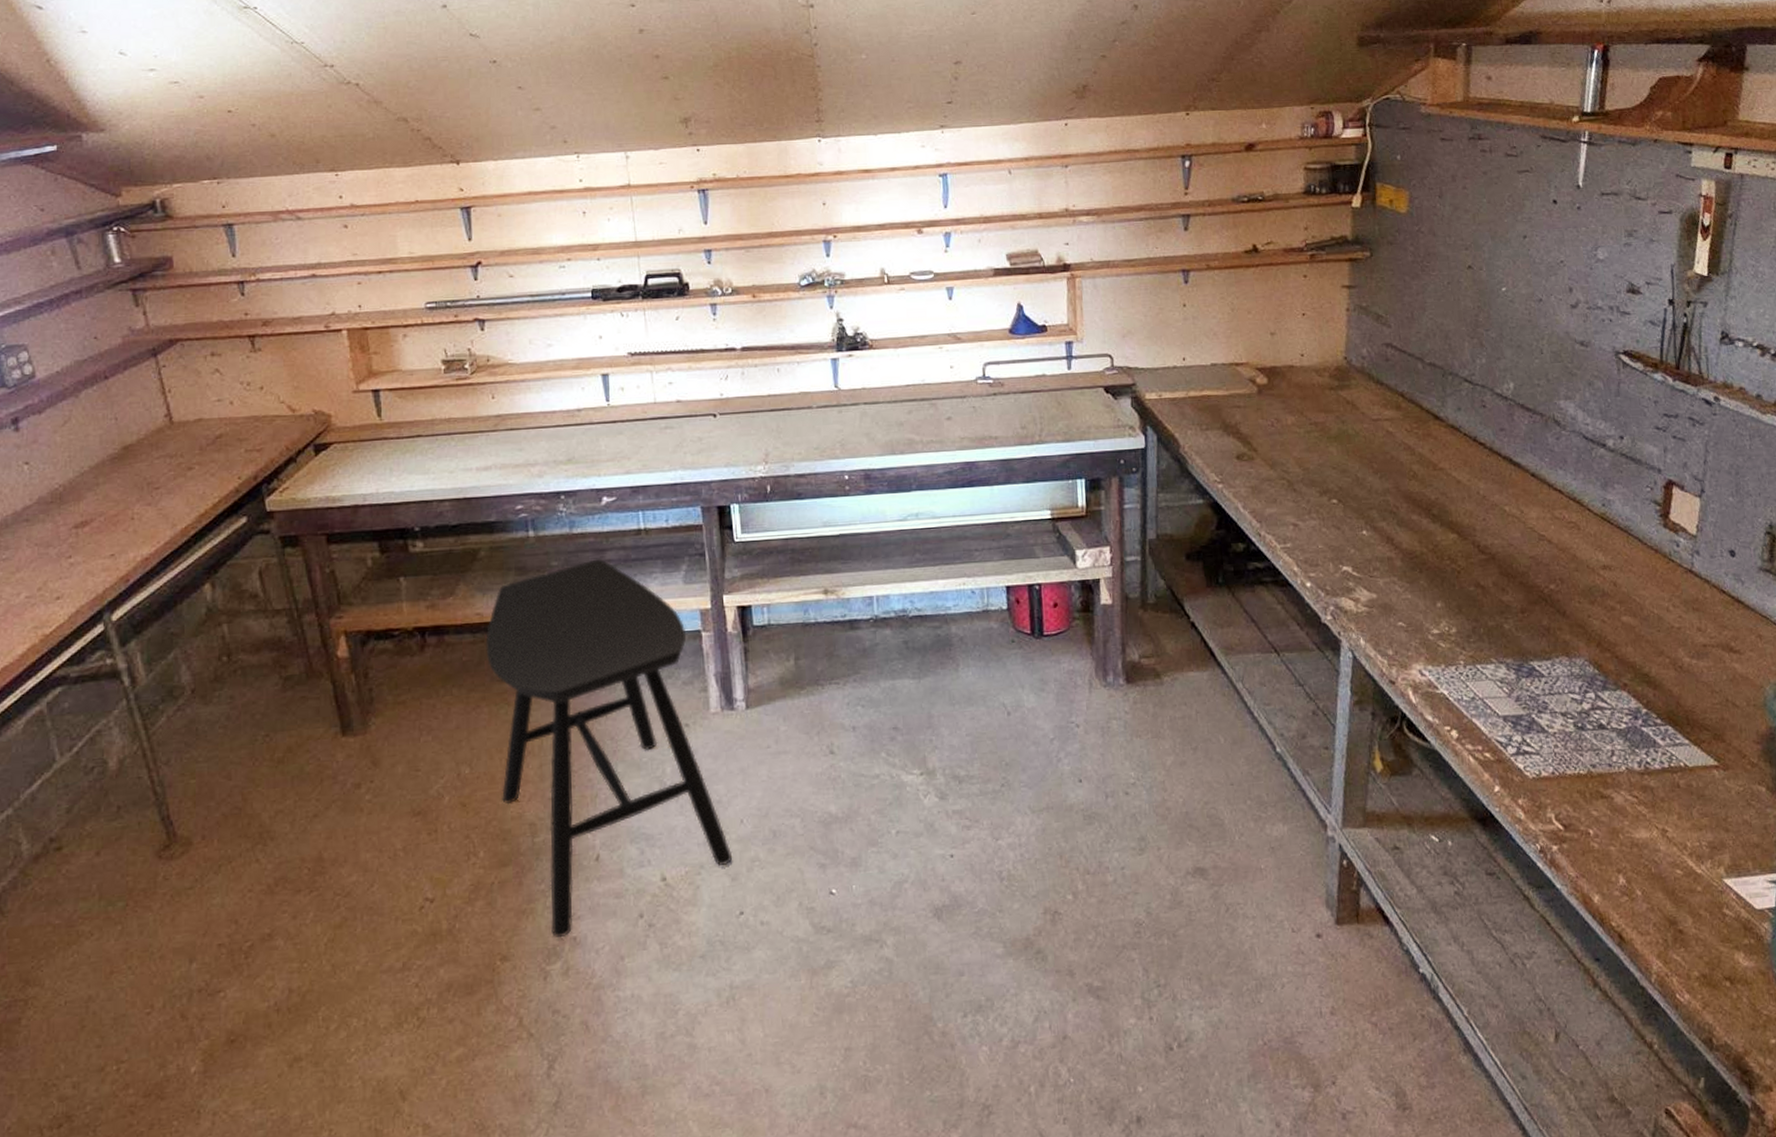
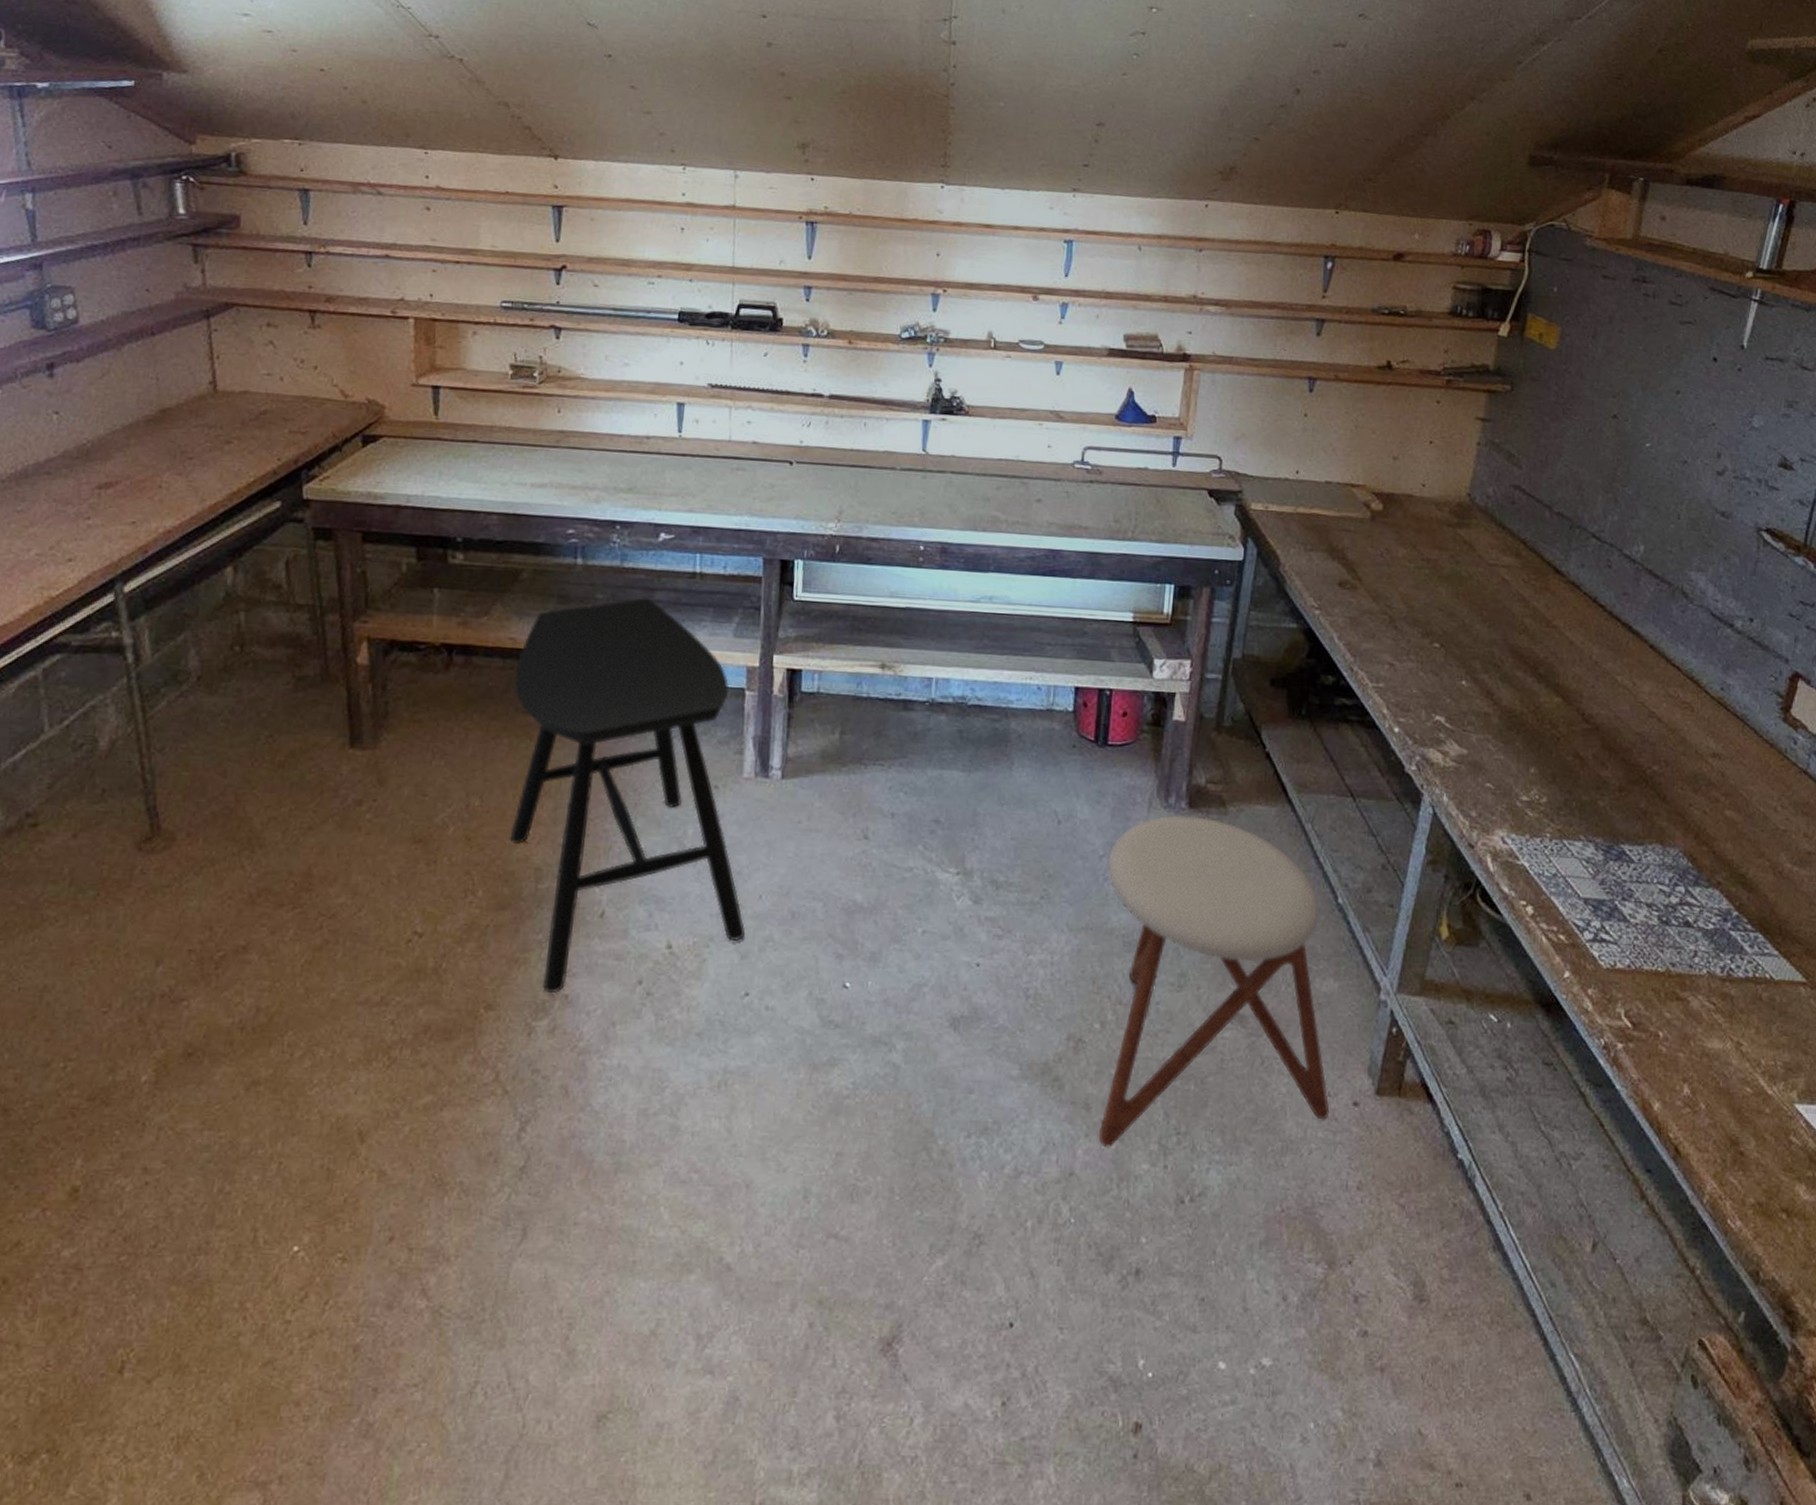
stool: none [1059,690,1296,1009] -> present [1098,815,1330,1148]

